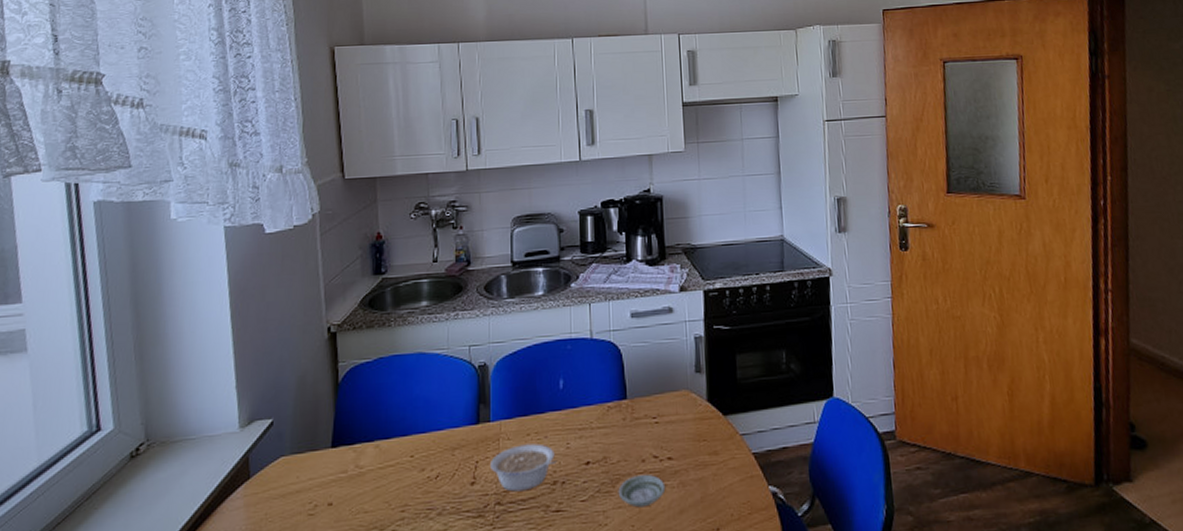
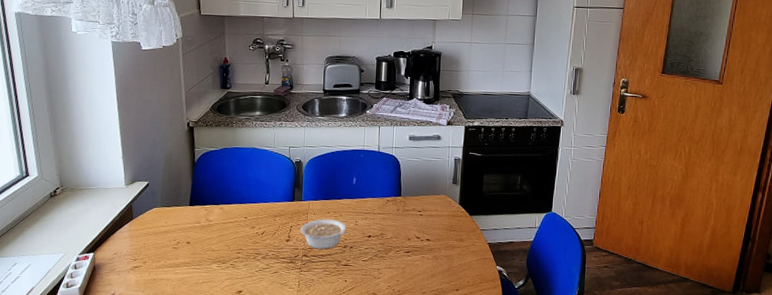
saucer: present [618,474,666,508] -> none [389,248,424,270]

